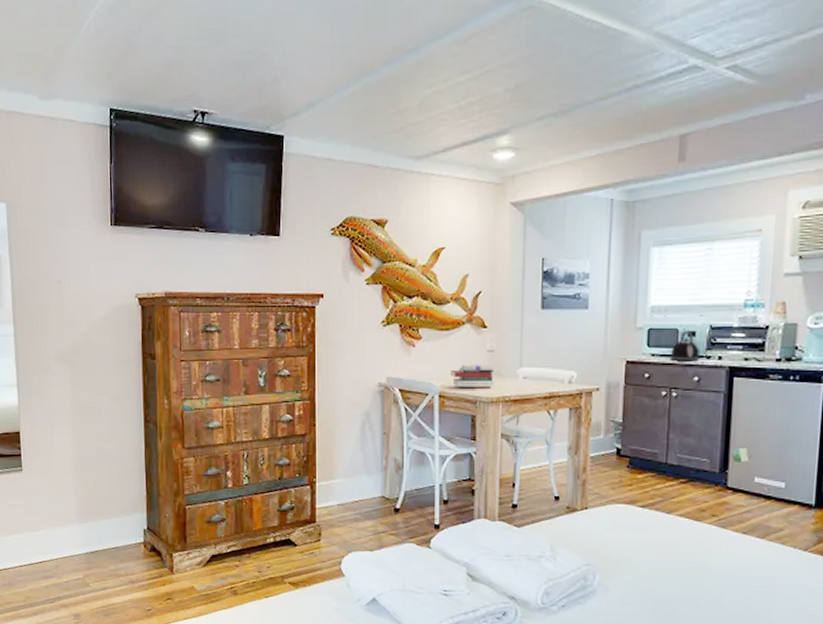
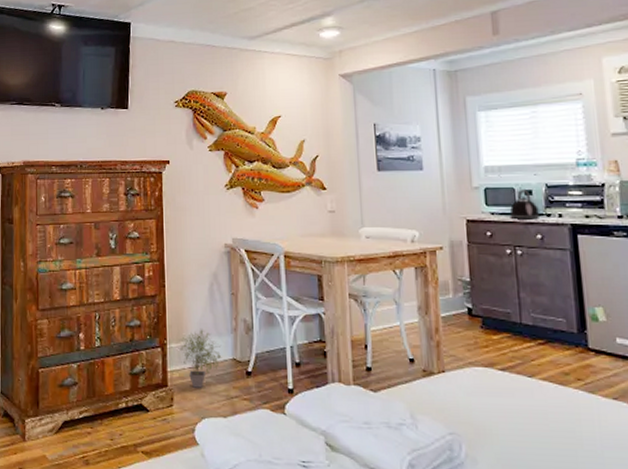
potted plant: none [328,467,371,524] -> present [179,328,222,388]
books: present [451,363,495,389] -> none [294,224,338,249]

